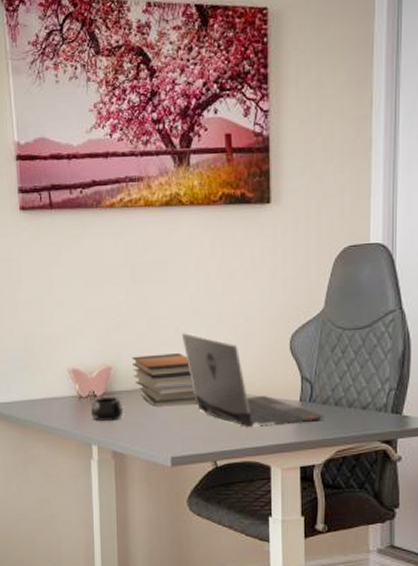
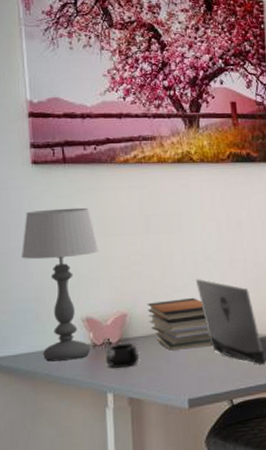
table lamp: none [11,255,85,411] -> present [21,207,100,362]

